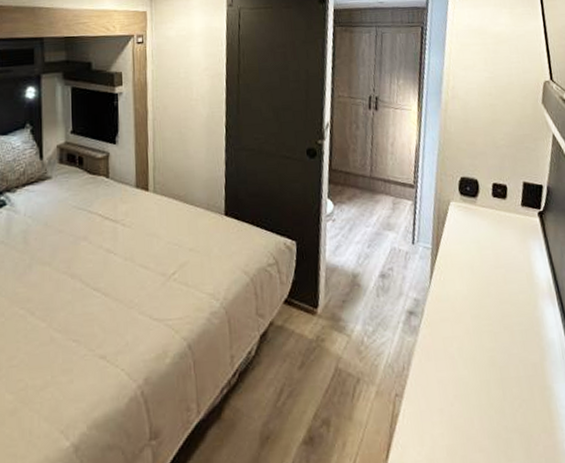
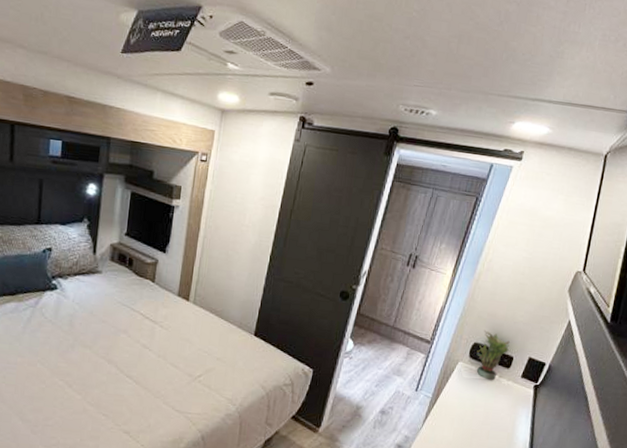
potted plant: none [466,161,500,217] -> present [476,330,510,381]

